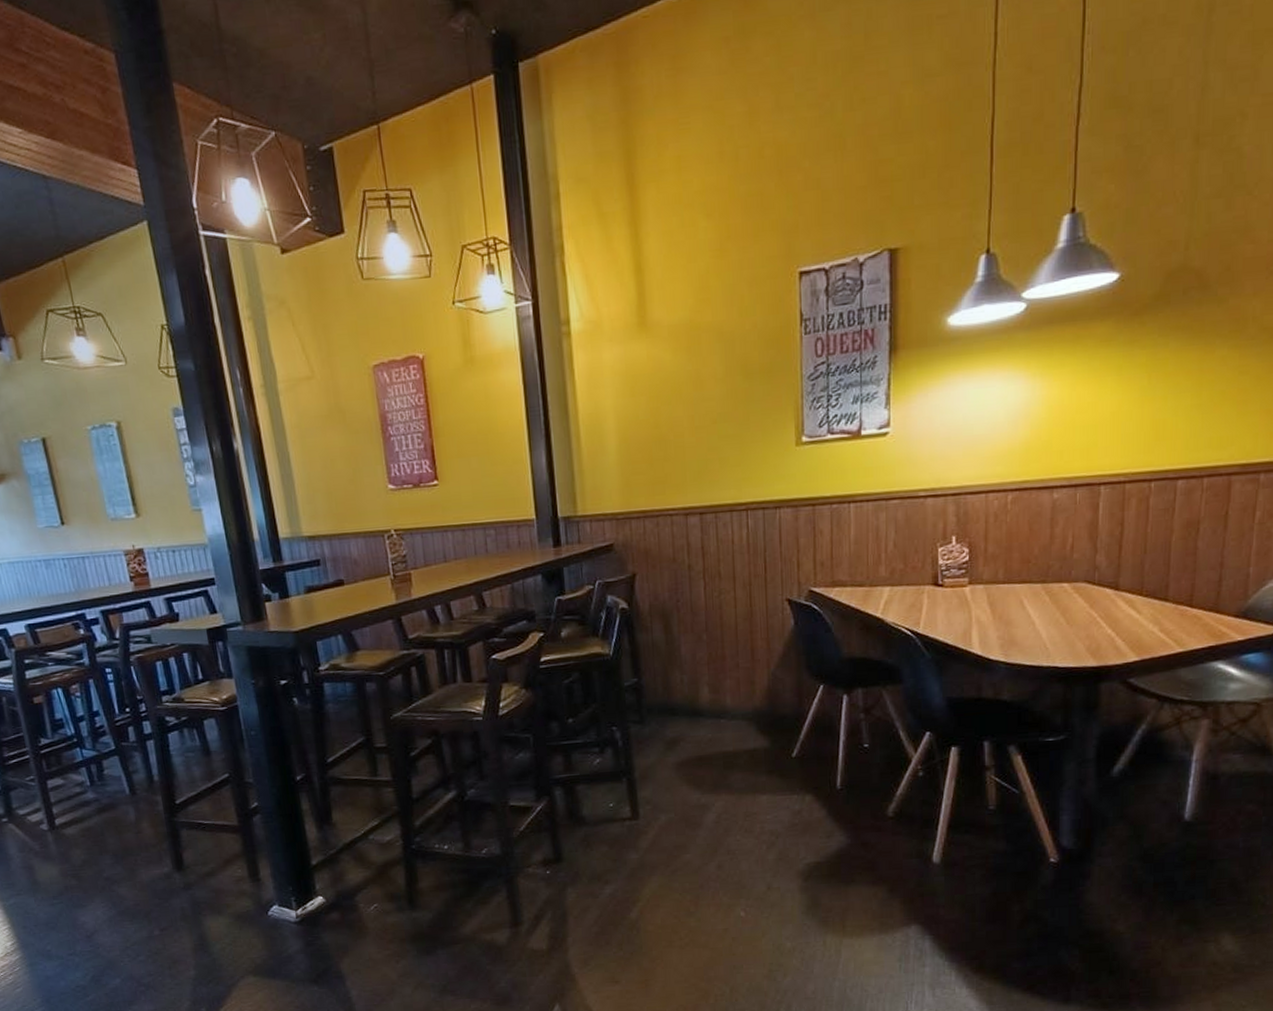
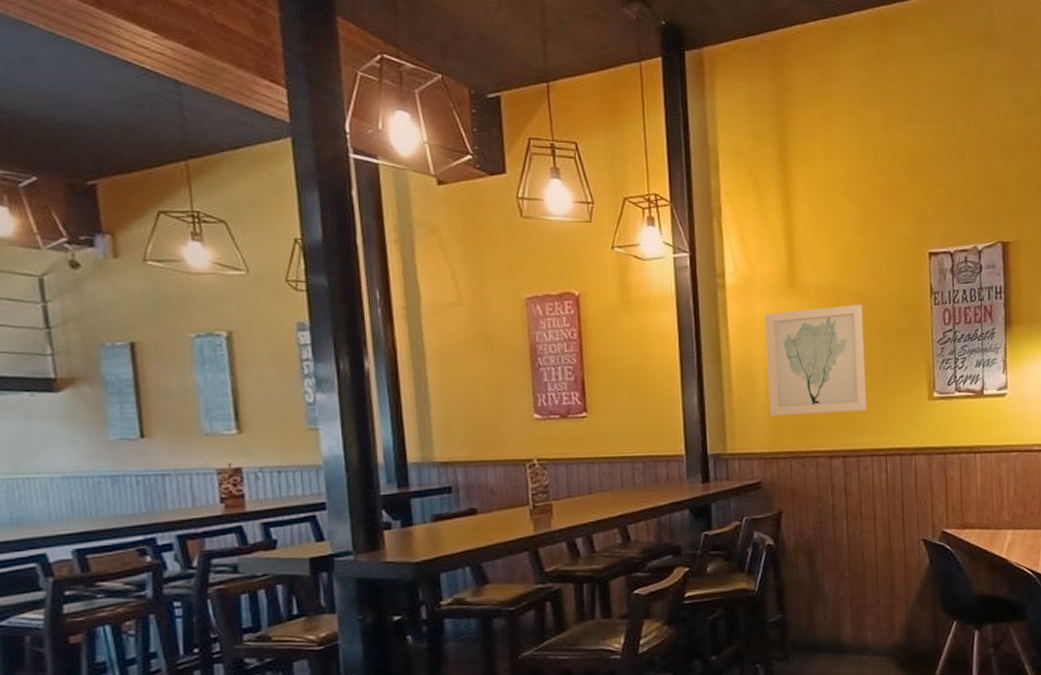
wall art: none [612,340,726,474] -> present [764,304,867,417]

